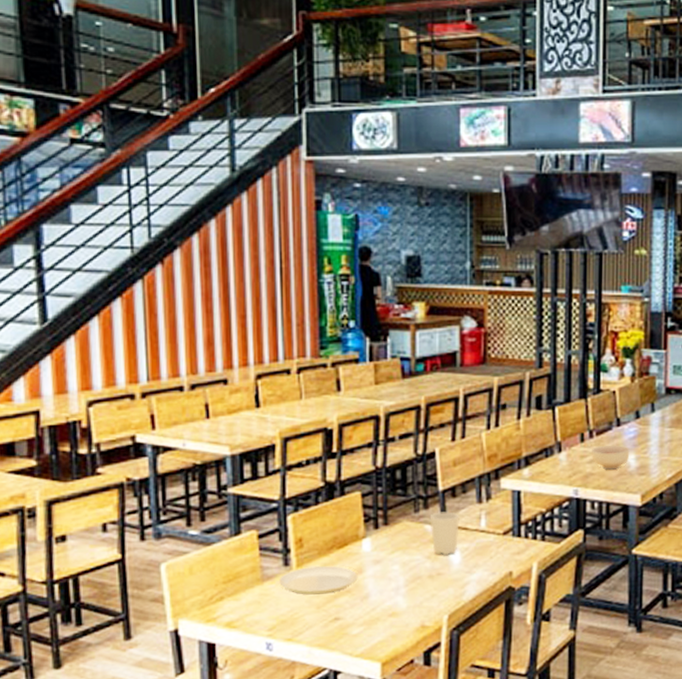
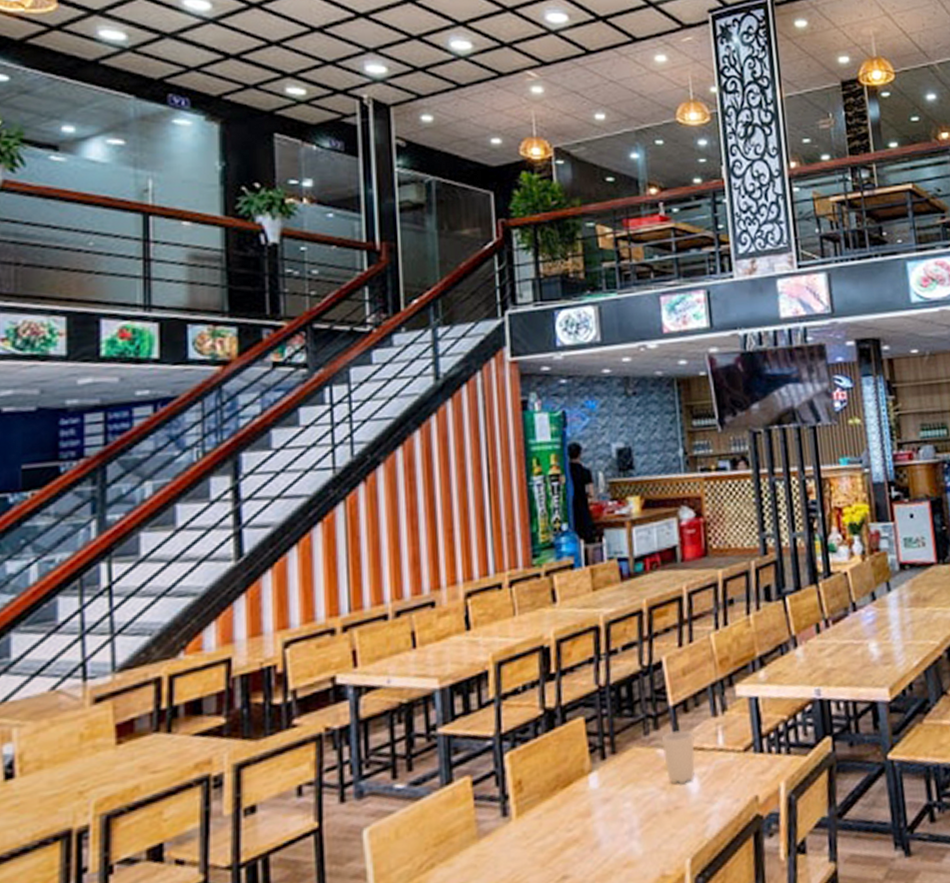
plate: present [279,566,358,595] -> none [497,810,586,851]
bowl: present [592,445,630,470] -> none [830,633,871,662]

